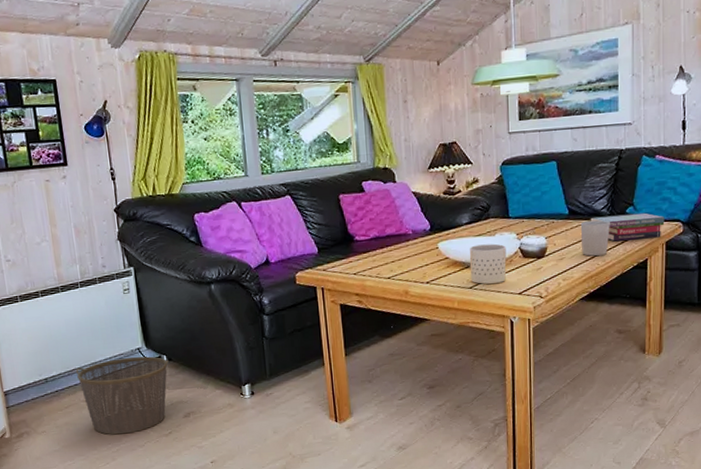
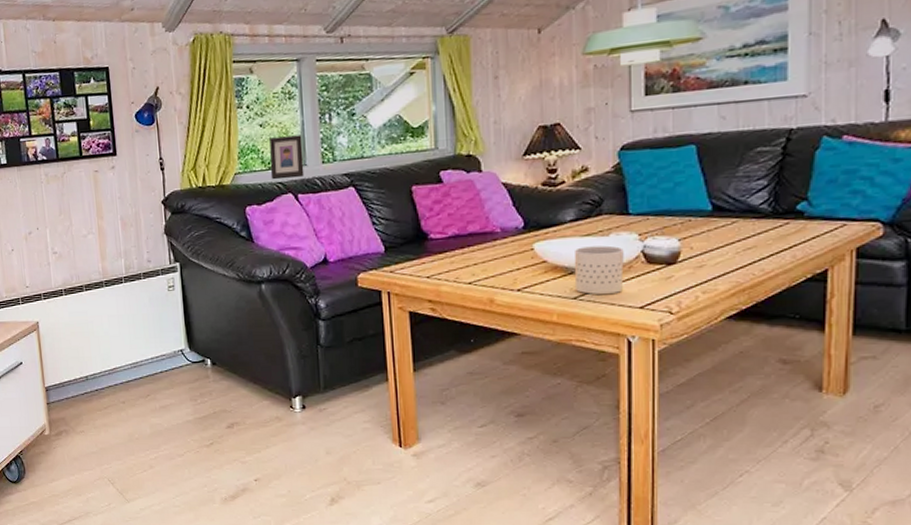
basket: present [76,356,169,435] -> none [117,358,213,441]
picture frame: none [214,148,246,189] -> present [269,134,305,180]
candle holder: present [580,220,610,257] -> none [728,218,772,265]
books: present [590,212,665,242] -> none [743,209,855,246]

